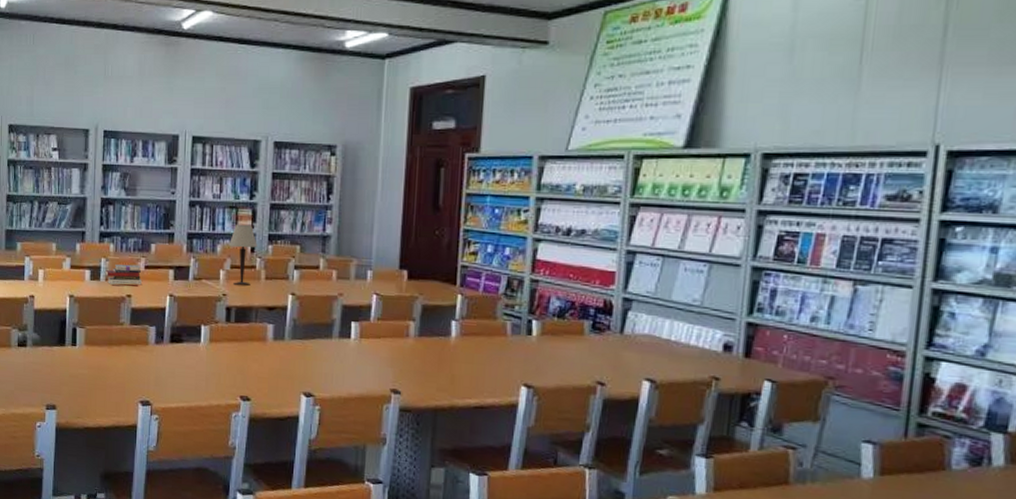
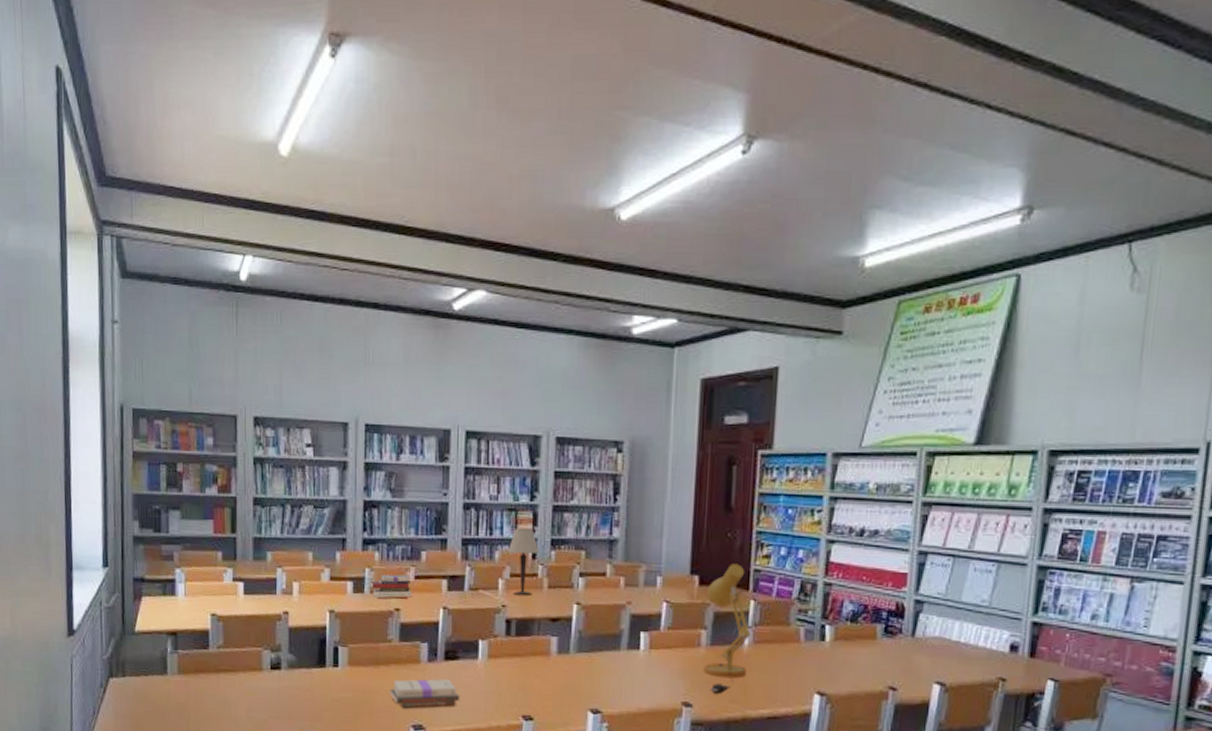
books: none [121,359,184,387] -> present [390,679,460,710]
desk lamp: none [411,259,458,384] -> present [703,563,751,695]

